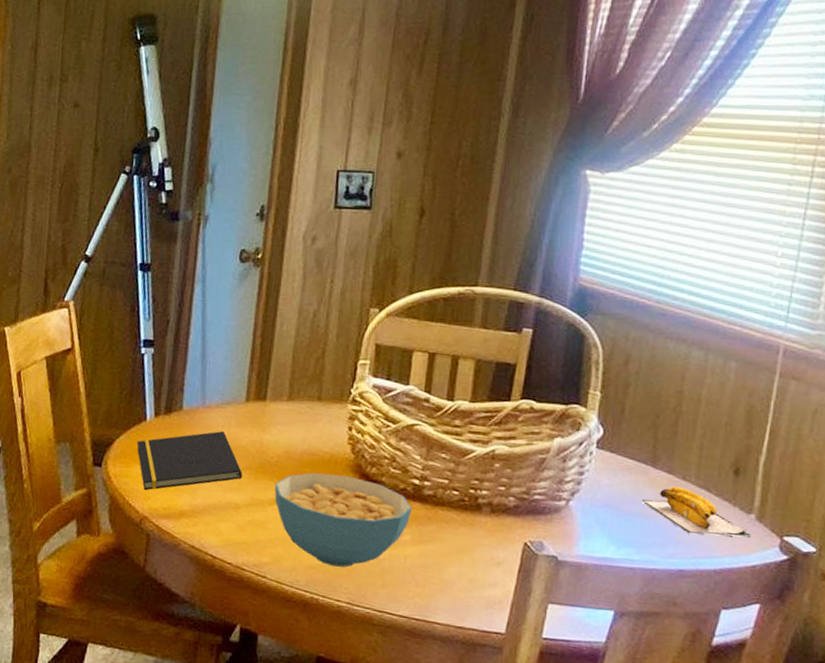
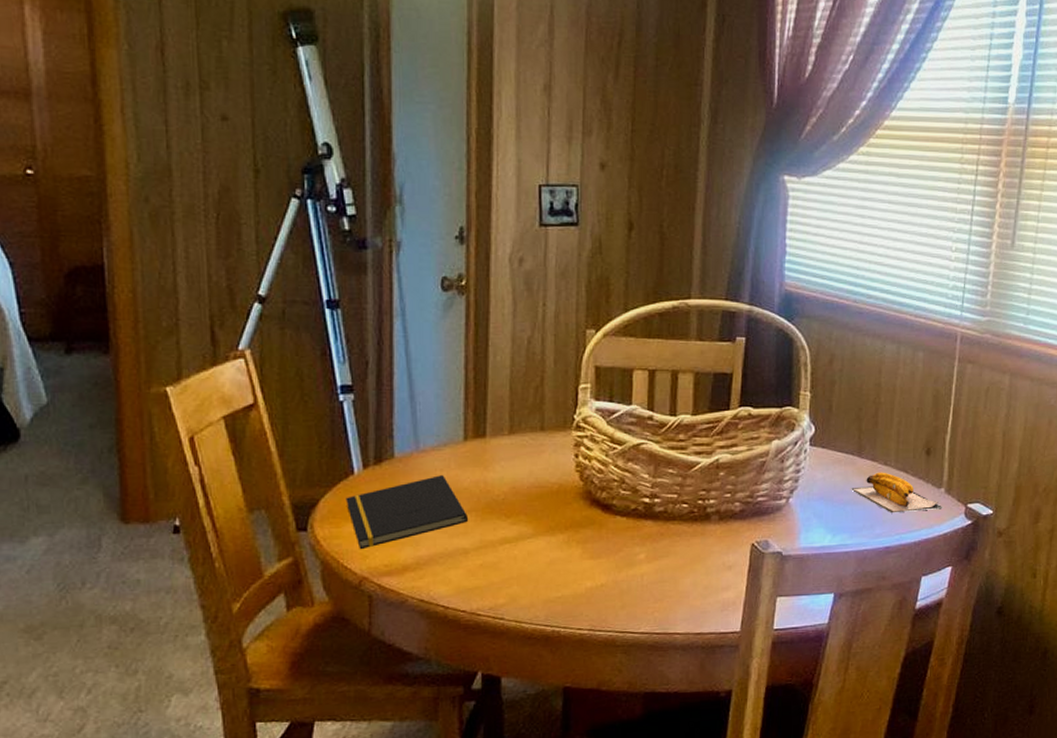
cereal bowl: present [274,473,412,568] -> none [503,503,645,596]

